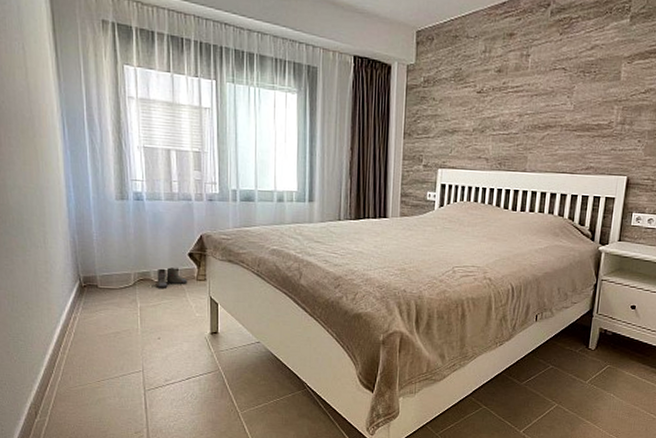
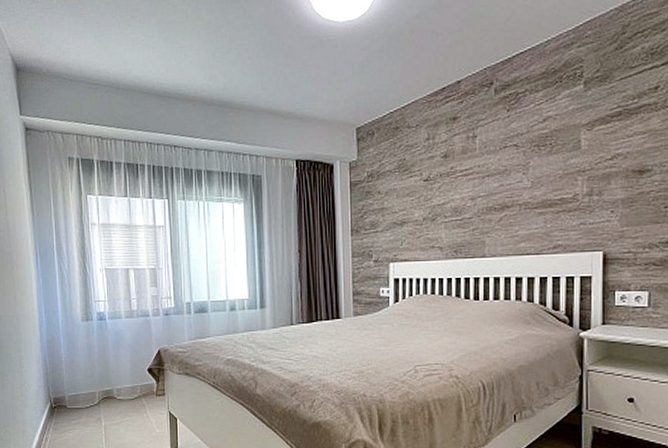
boots: present [155,267,187,288] -> none [118,384,147,405]

